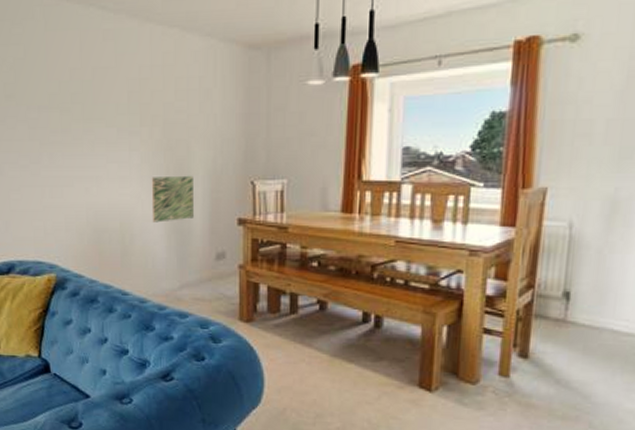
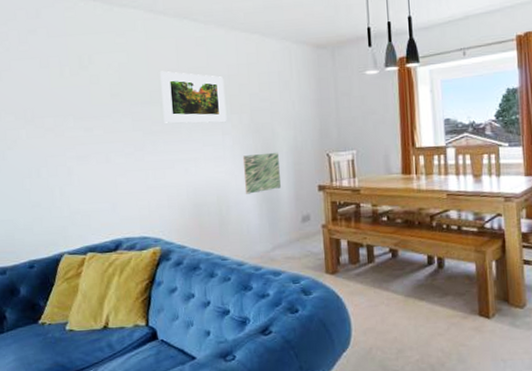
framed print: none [61,70,136,137] -> present [160,71,227,124]

